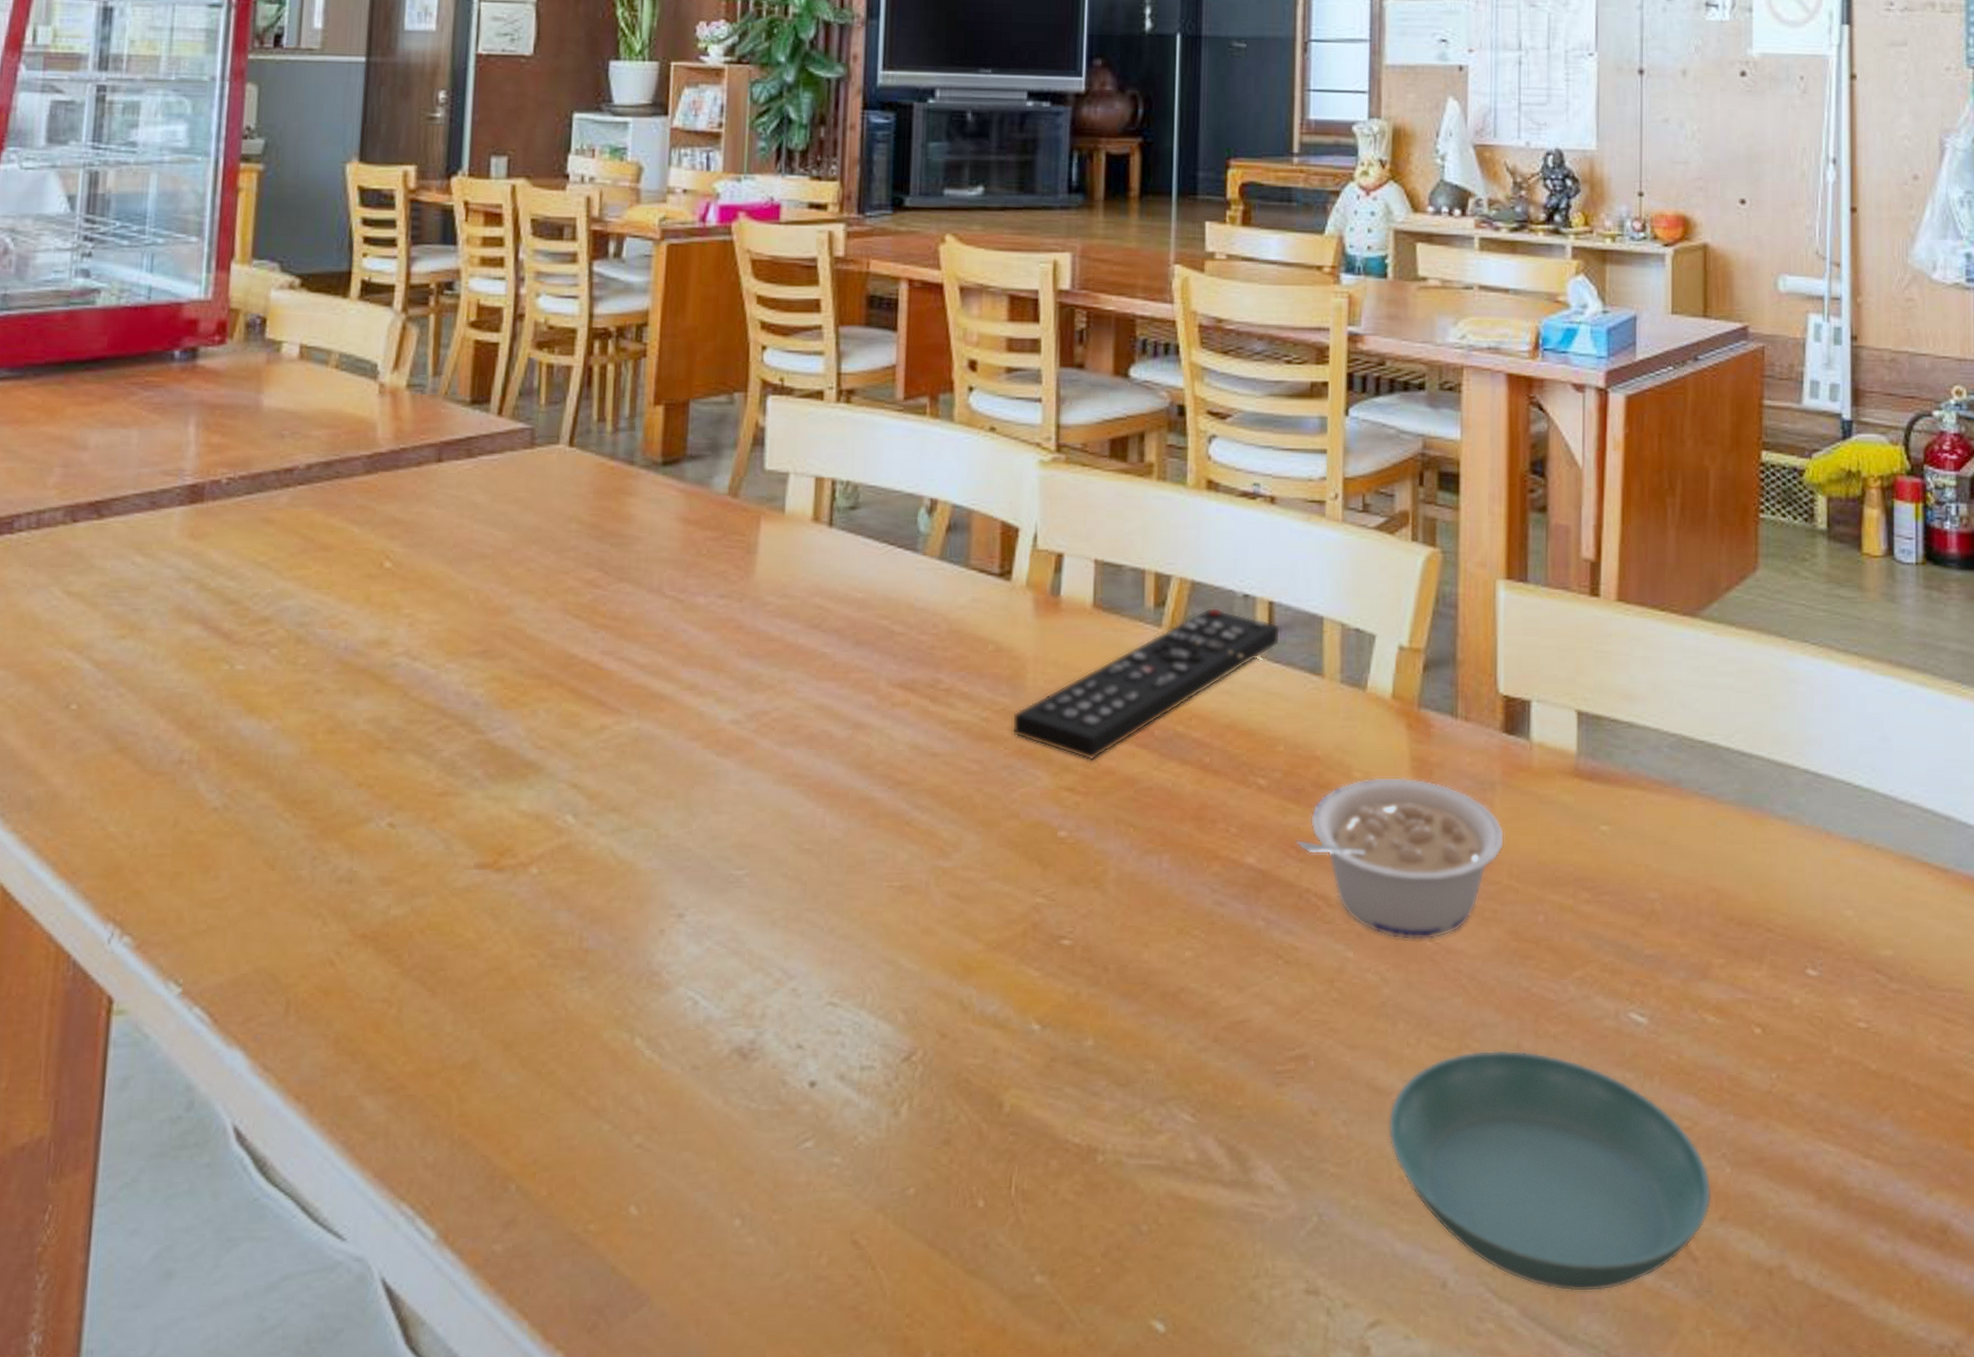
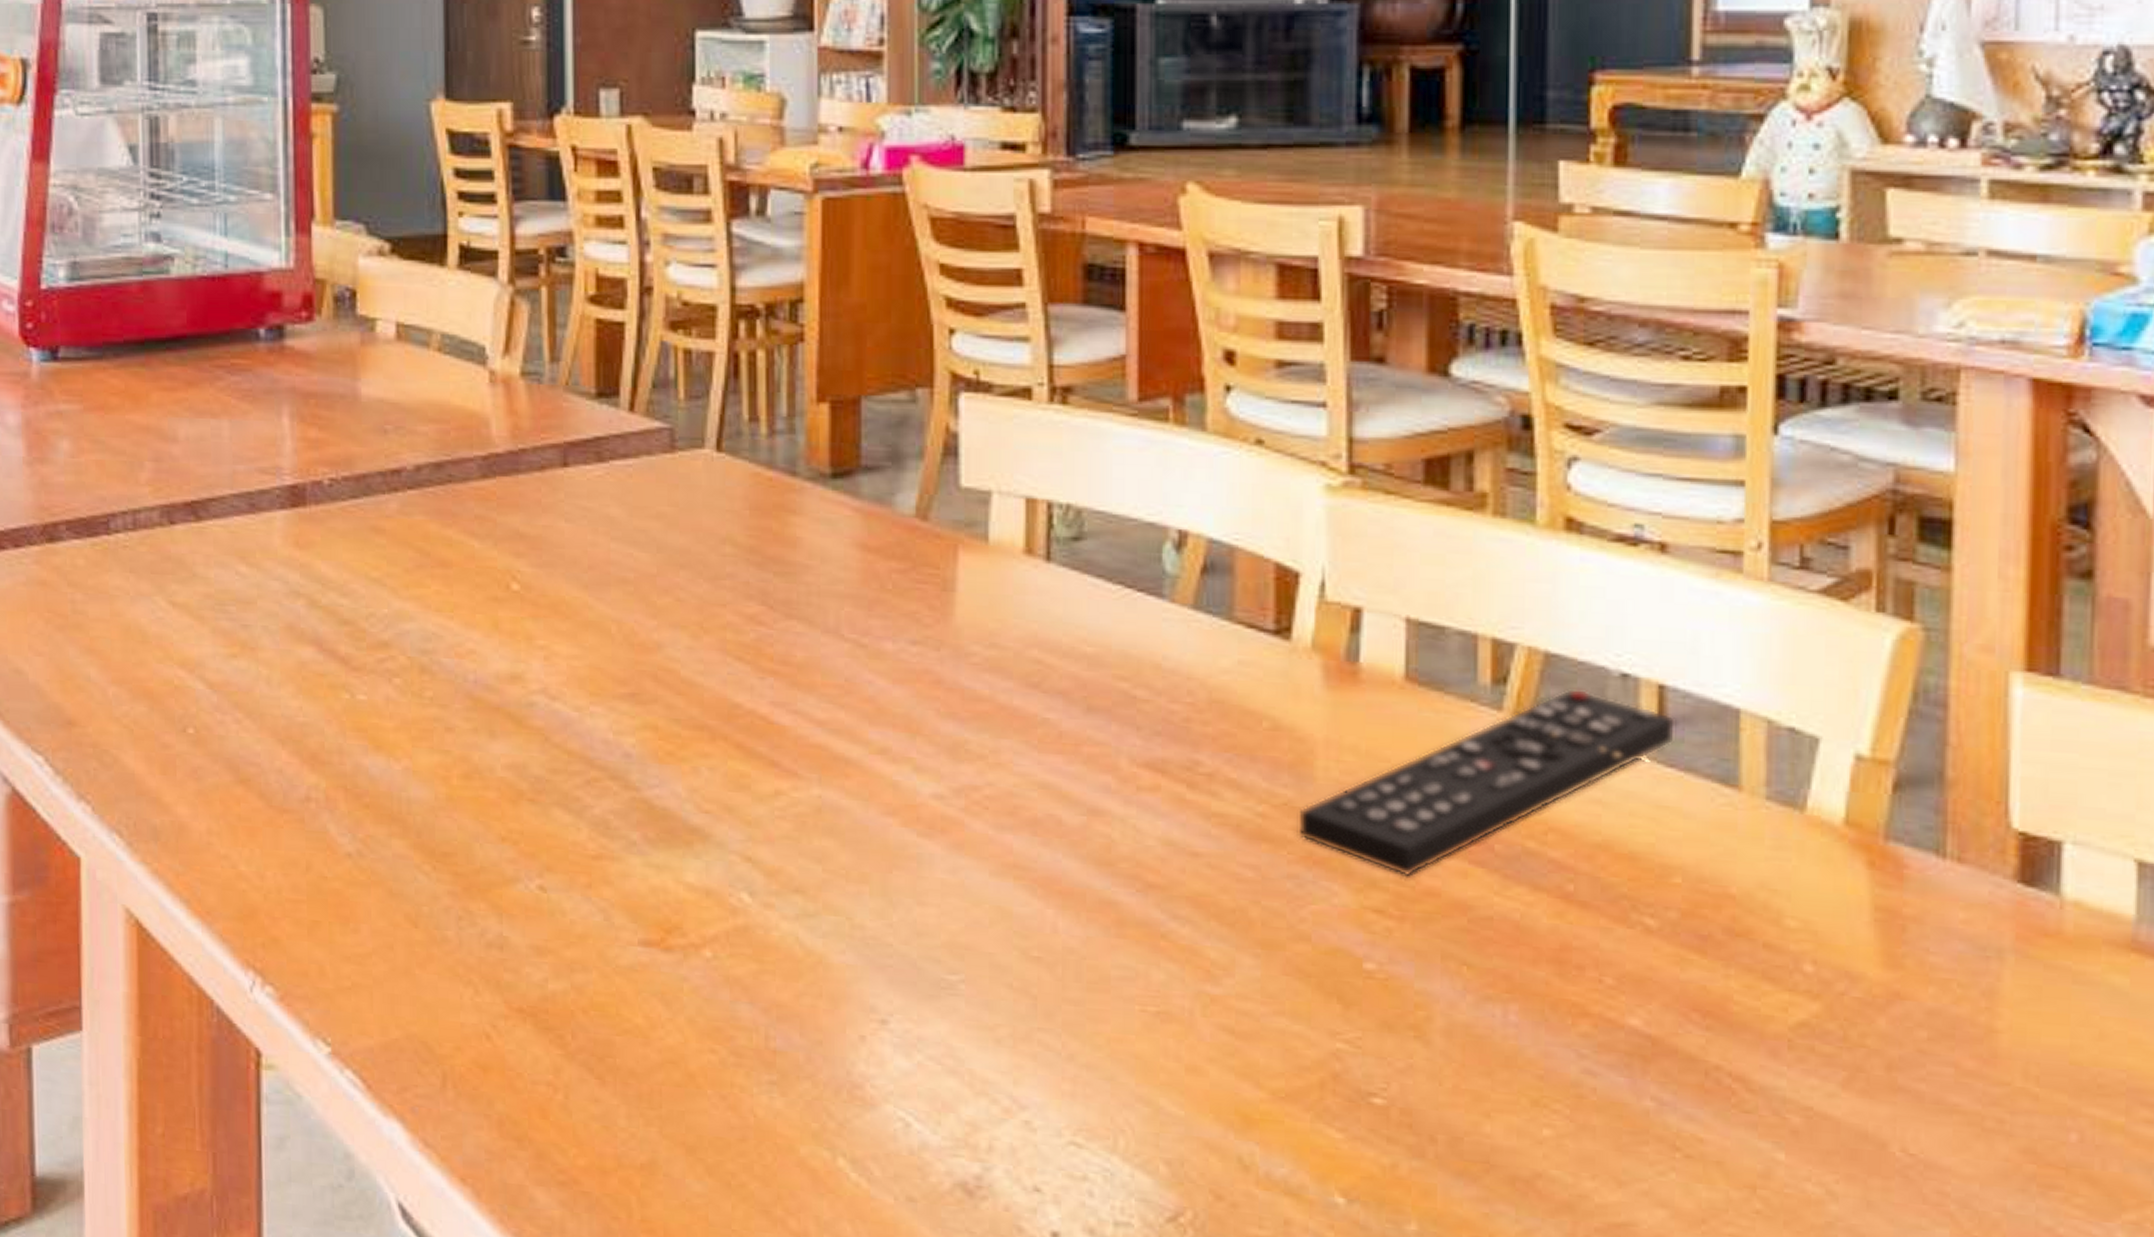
legume: present [1295,776,1505,940] -> none [1699,928,2018,1149]

